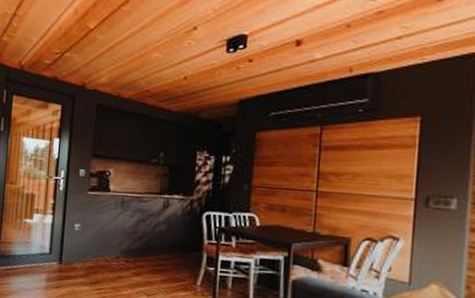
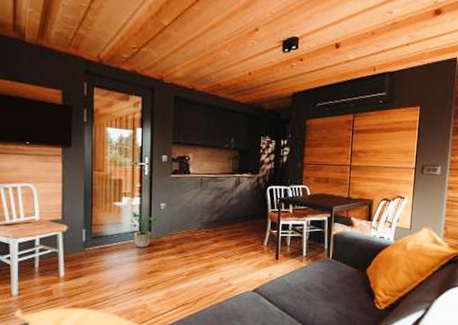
potted plant: none [40,225,80,274] -> present [130,206,166,248]

